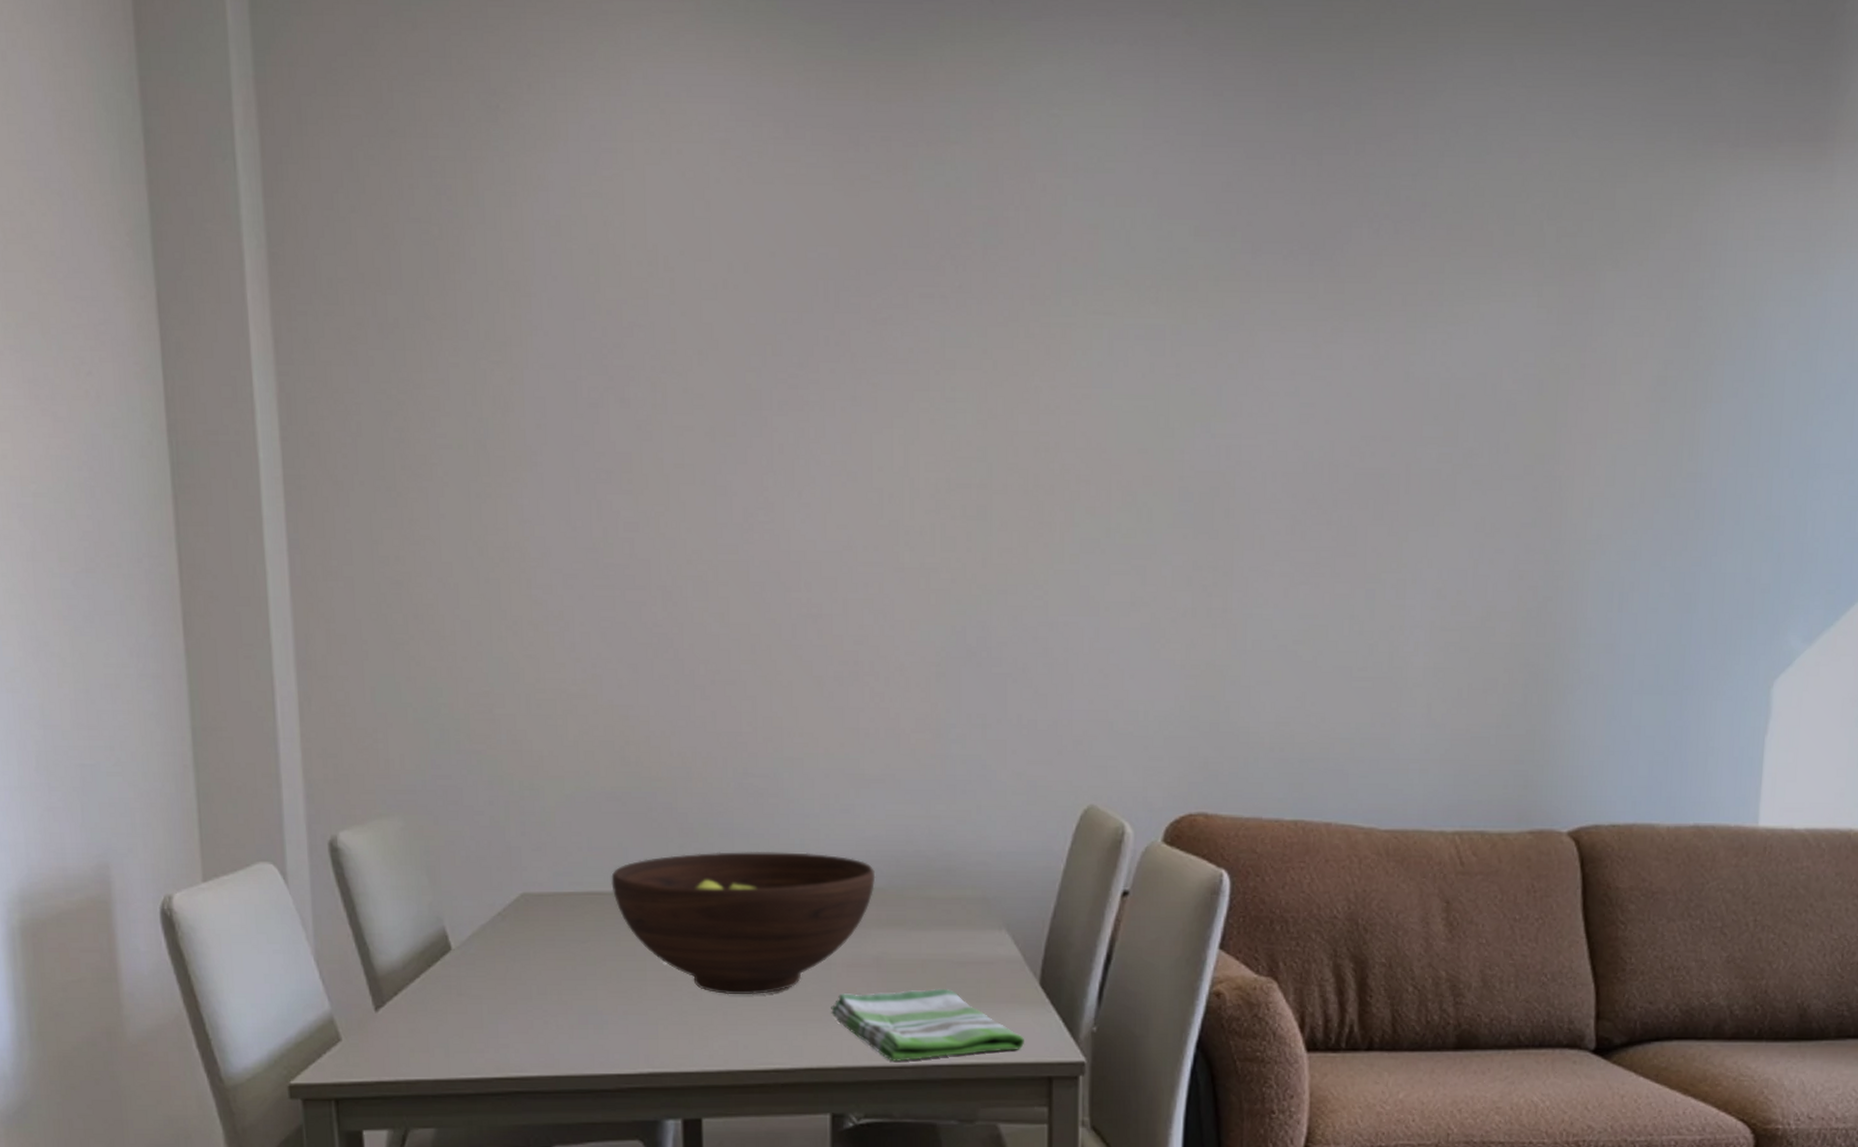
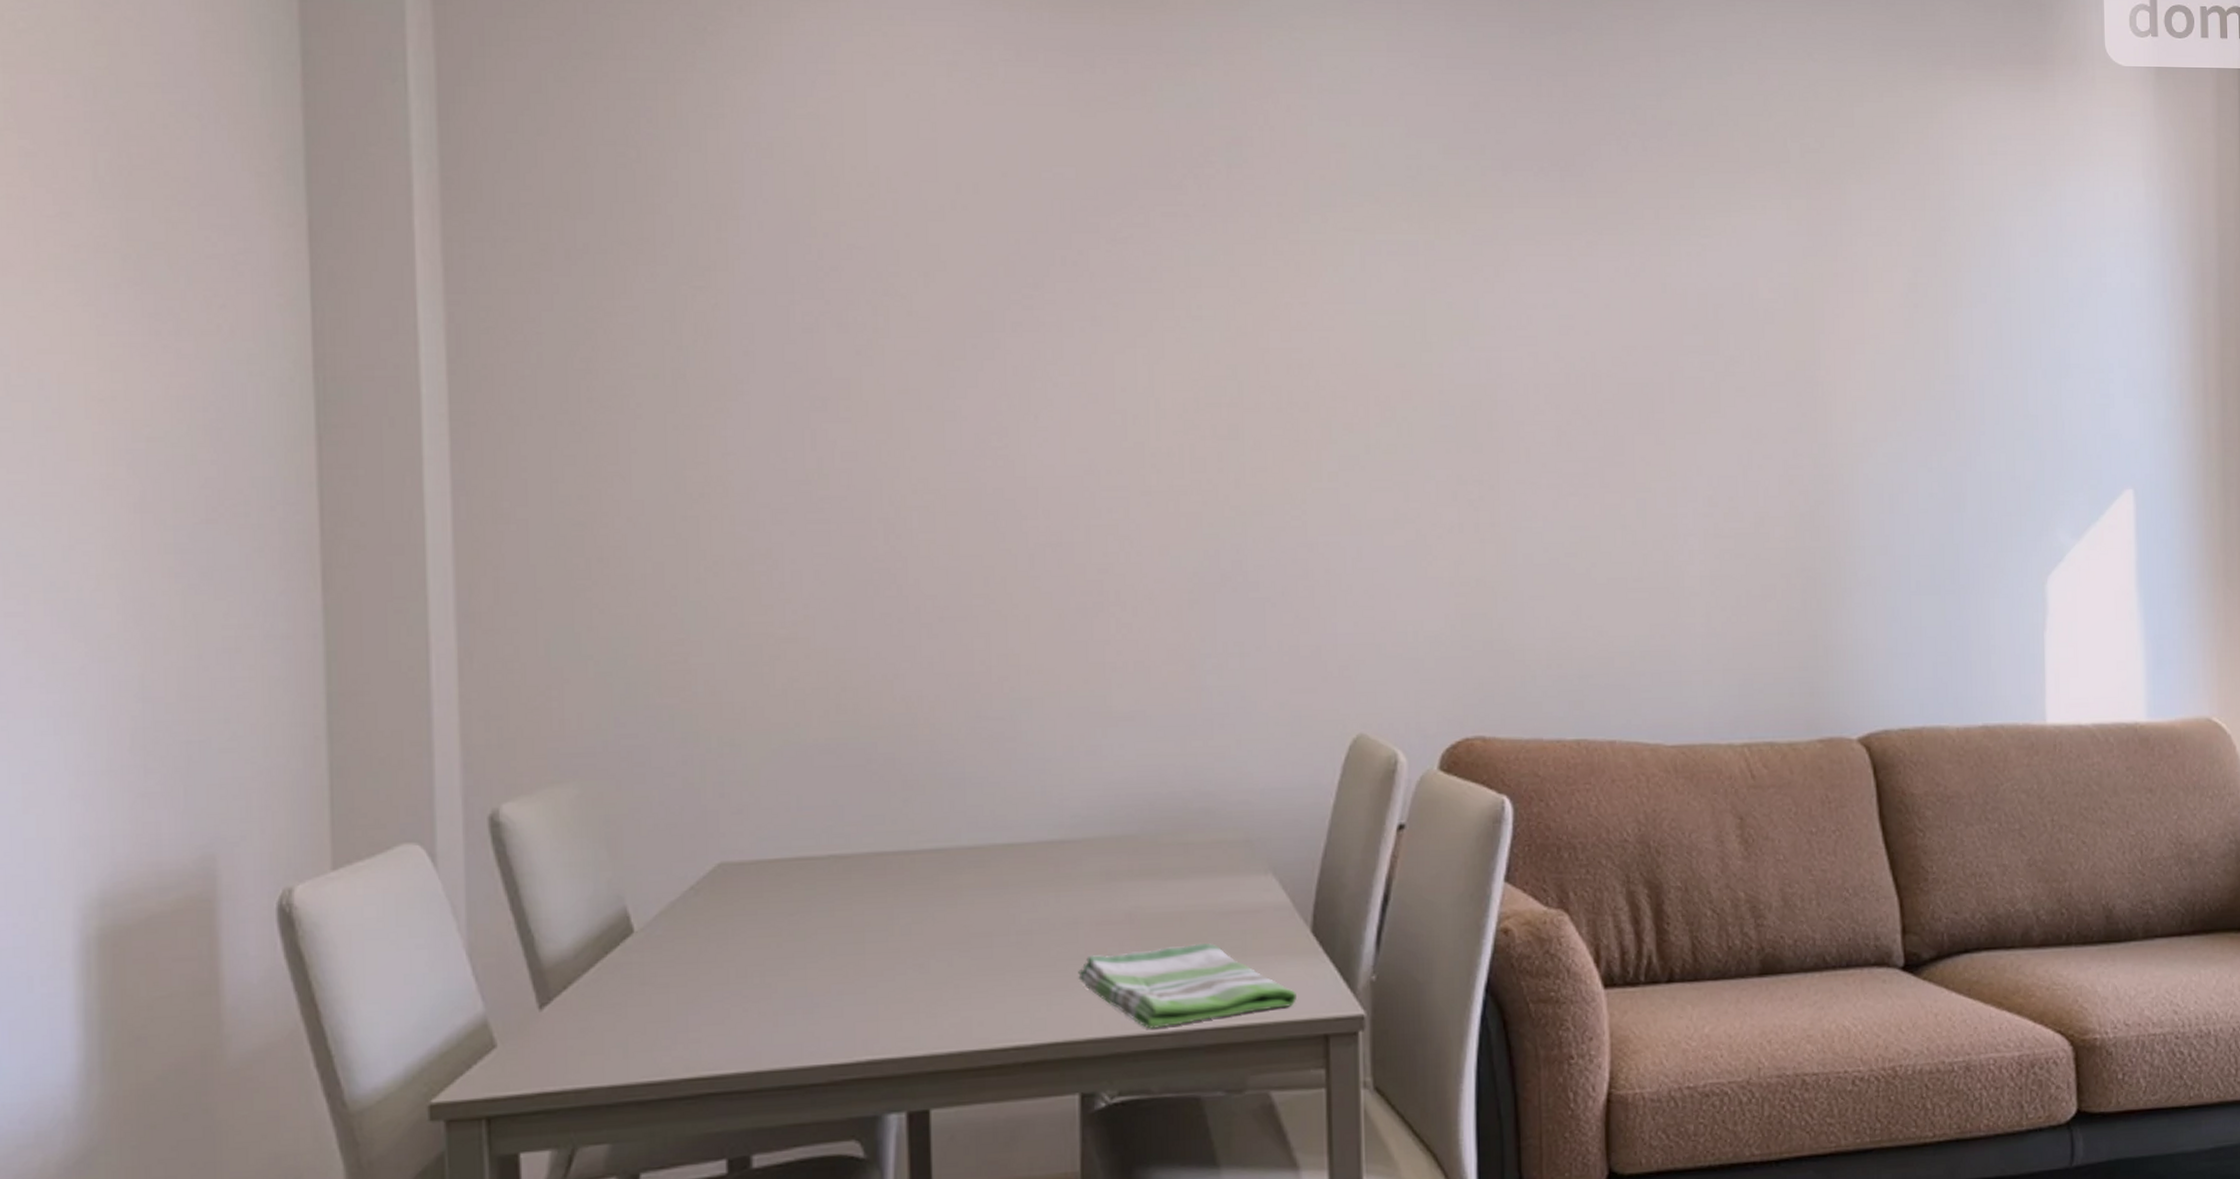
fruit bowl: present [611,852,876,995] -> none [824,800,1127,965]

